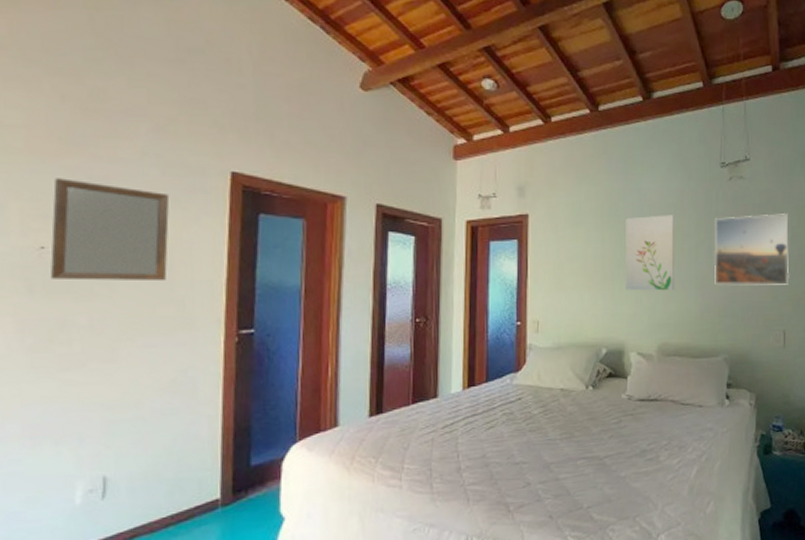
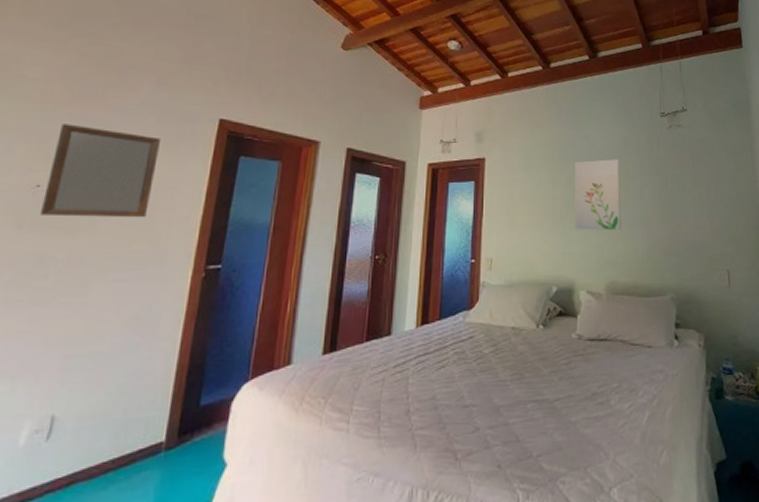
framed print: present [713,212,790,286] -> none [657,157,730,226]

